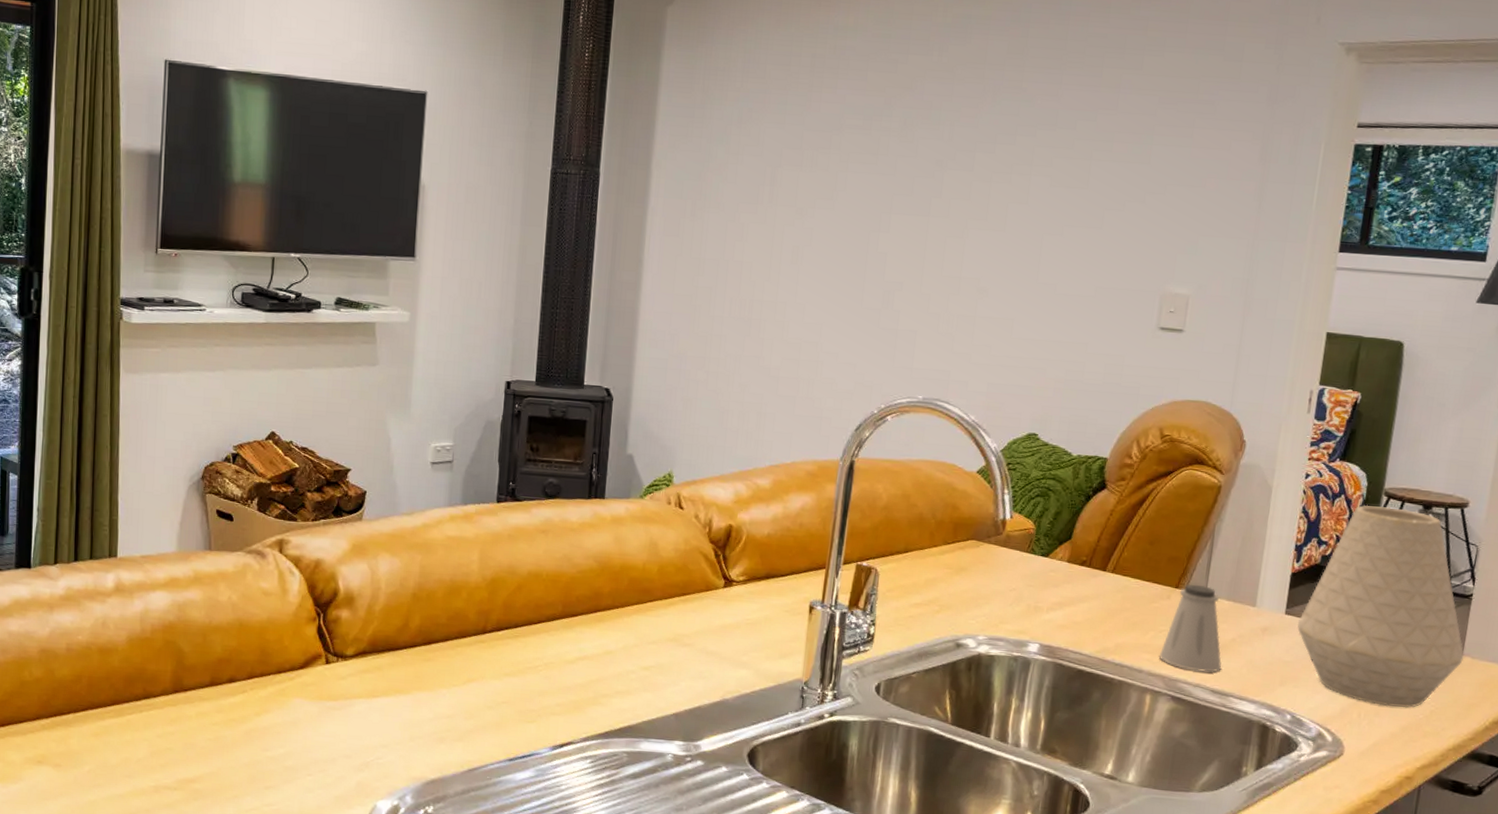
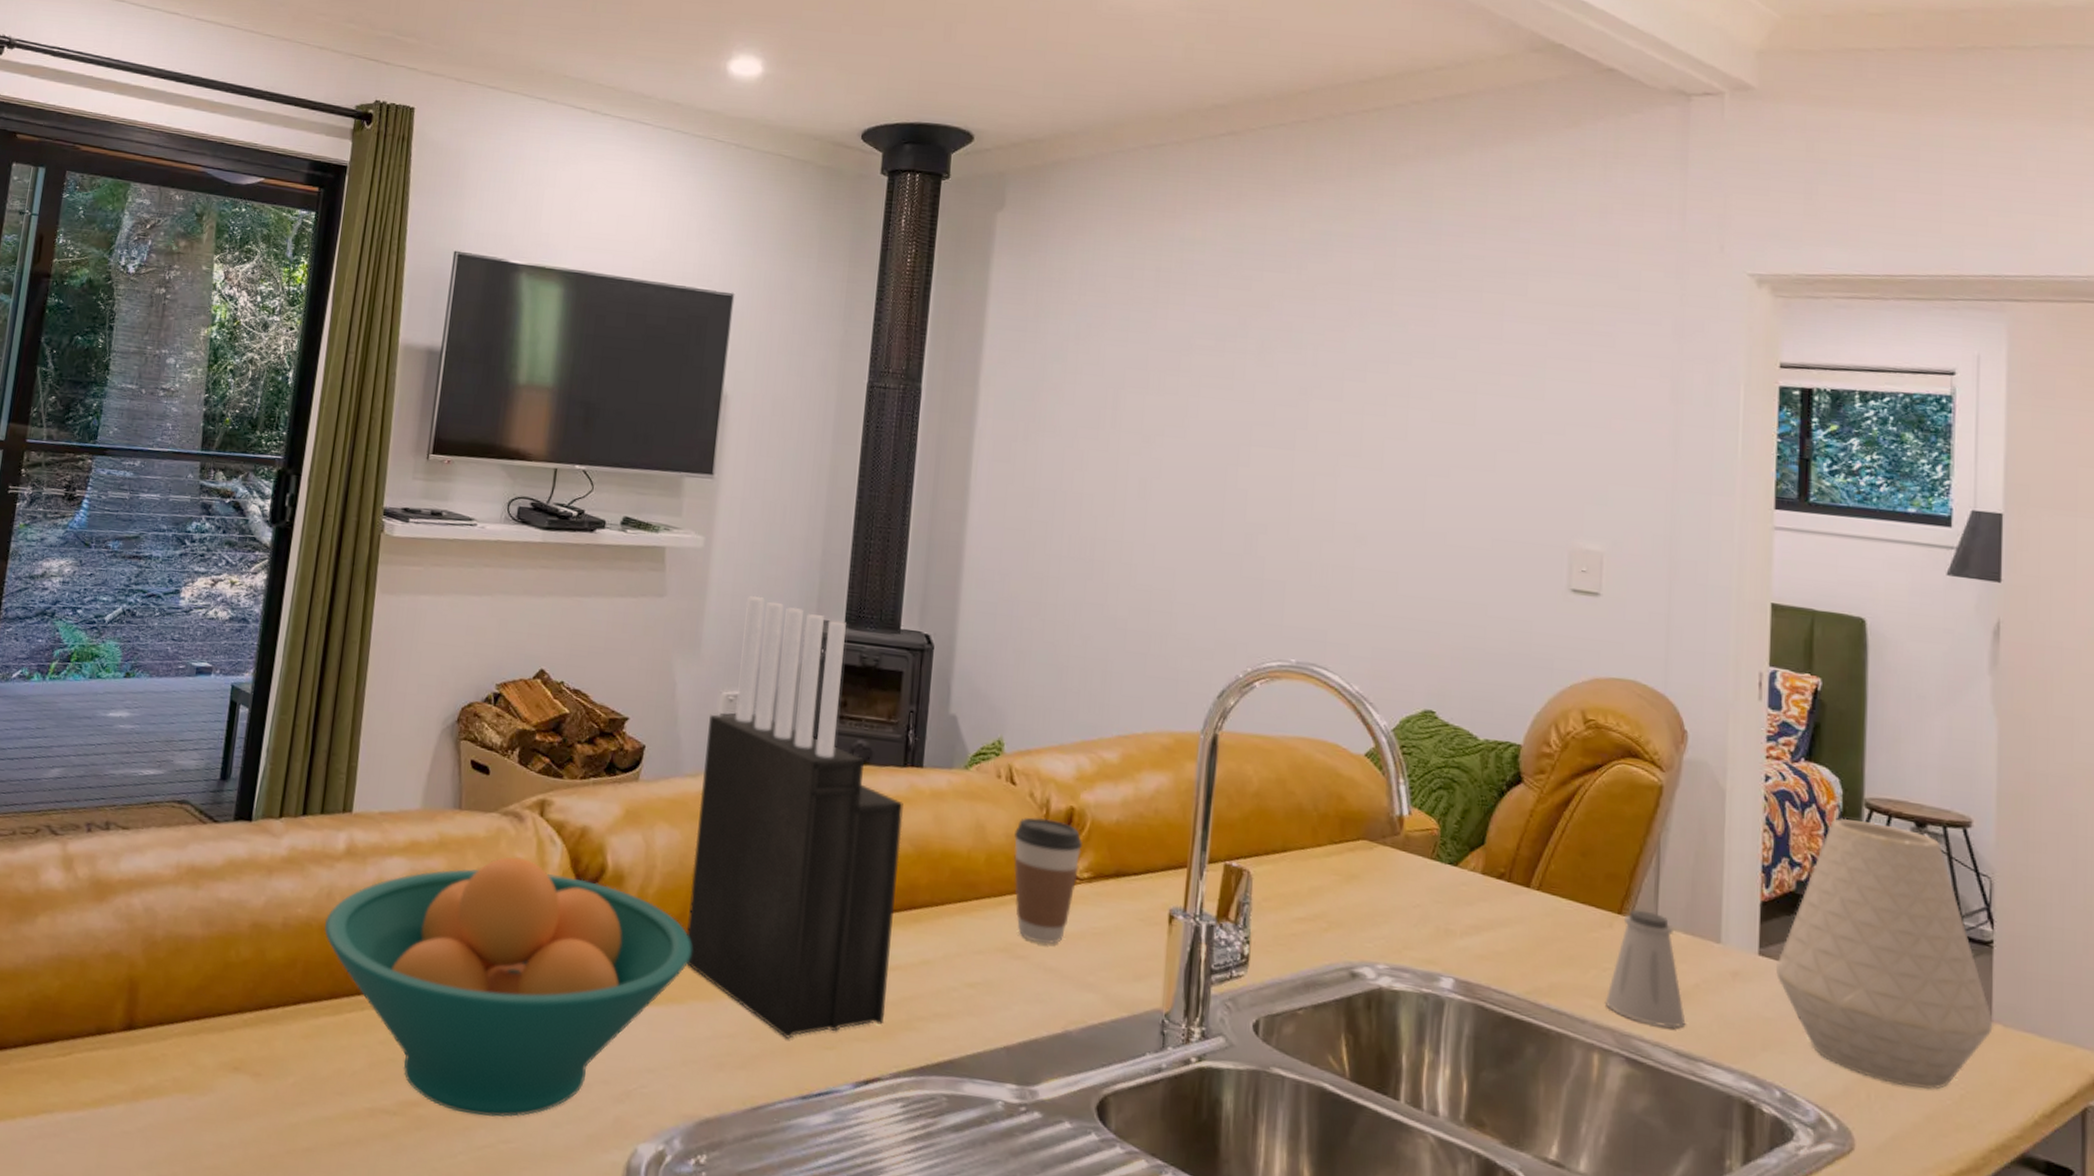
fruit bowl: none [102,586,414,787] -> present [324,857,692,1117]
knife block: none [409,361,589,716] -> present [686,595,903,1039]
coffee cup: none [682,534,739,634] -> present [1014,817,1082,944]

